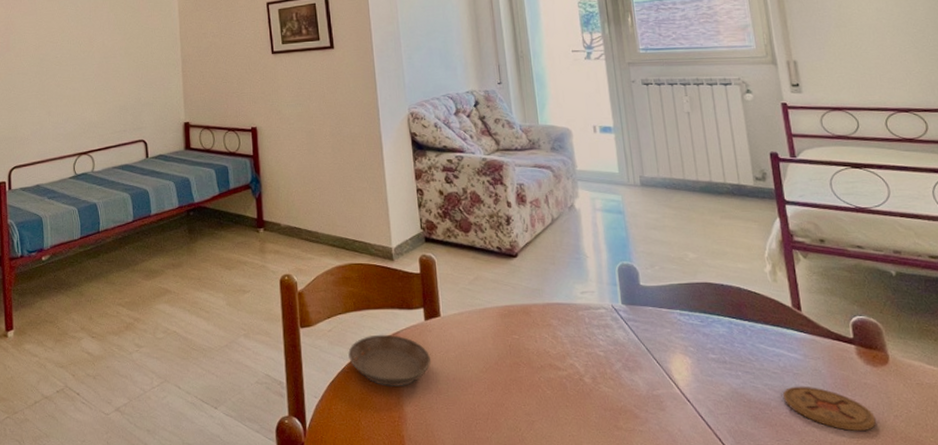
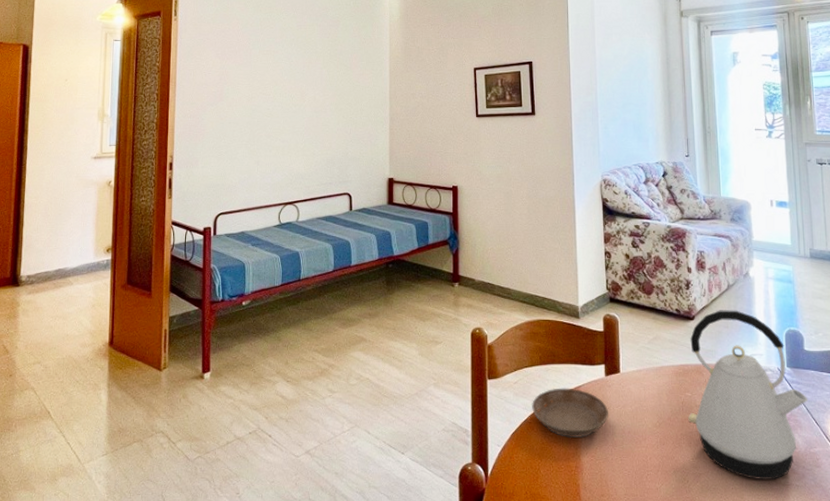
kettle: none [514,245,648,425] -> present [688,310,809,479]

